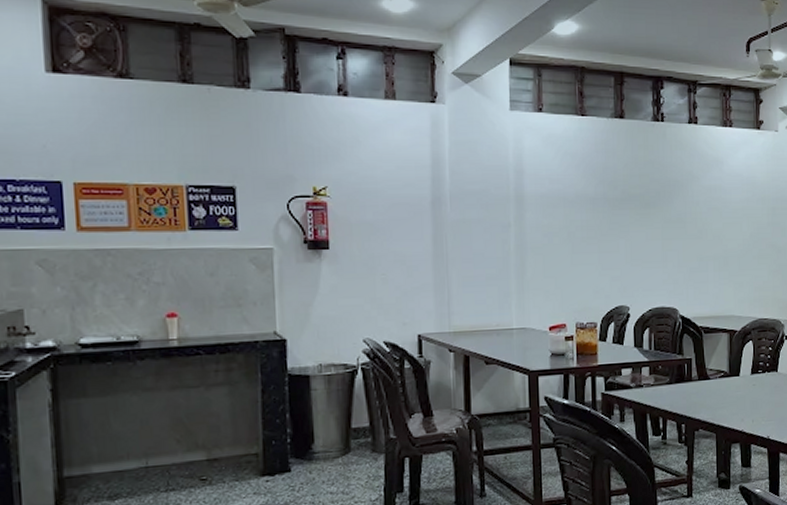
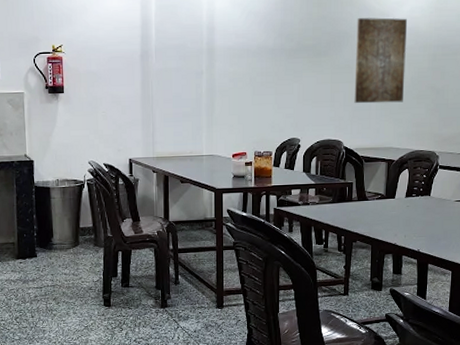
wall art: none [688,164,744,264] -> present [354,17,408,104]

